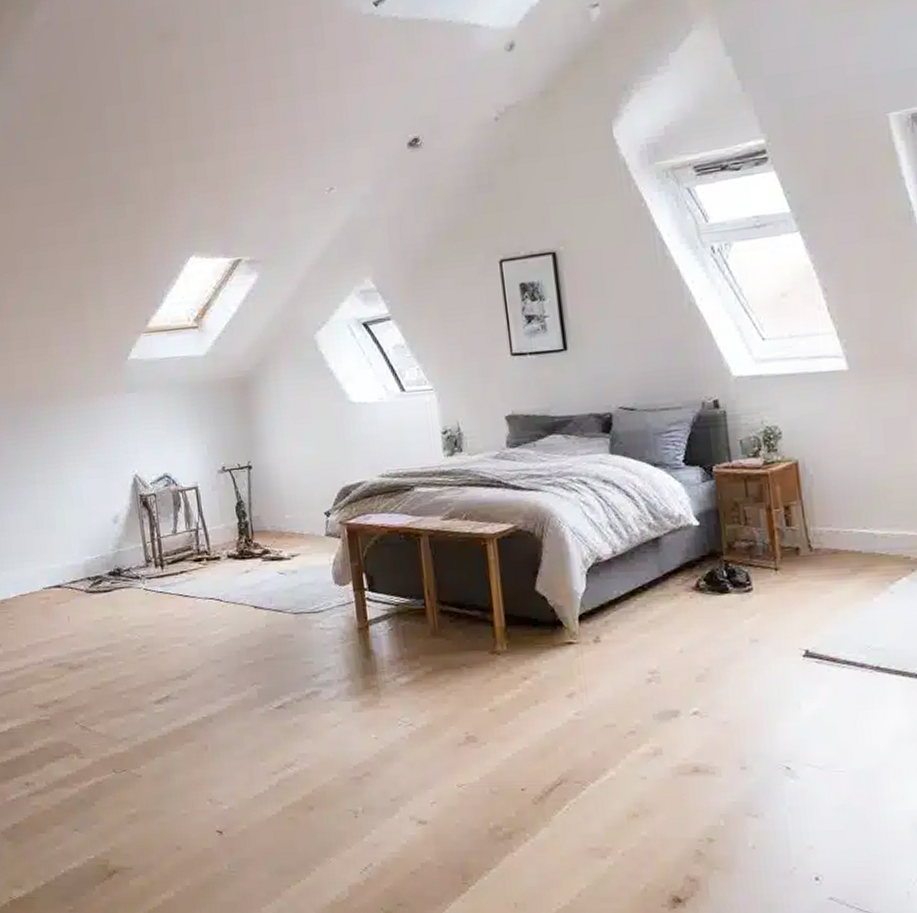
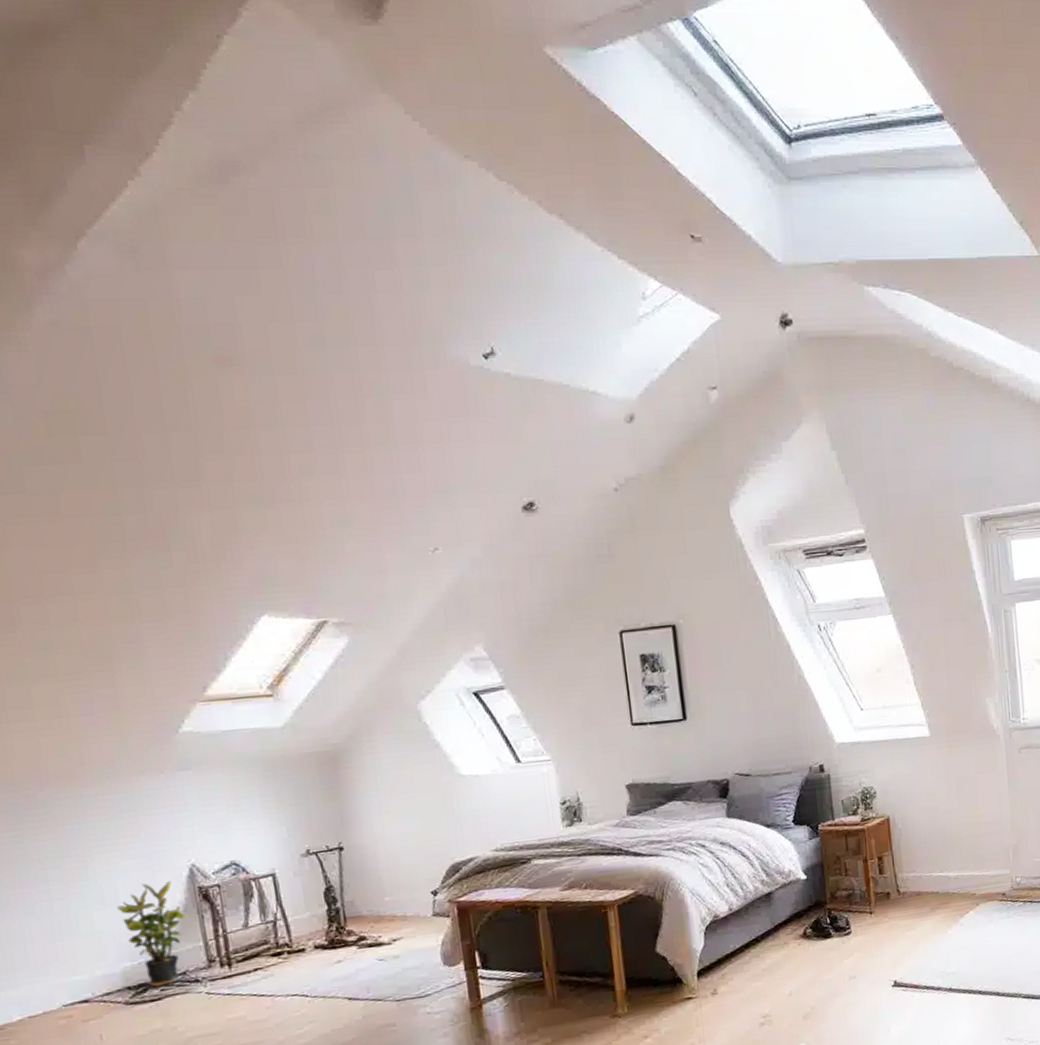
potted plant: none [81,488,130,580] -> present [117,880,186,988]

